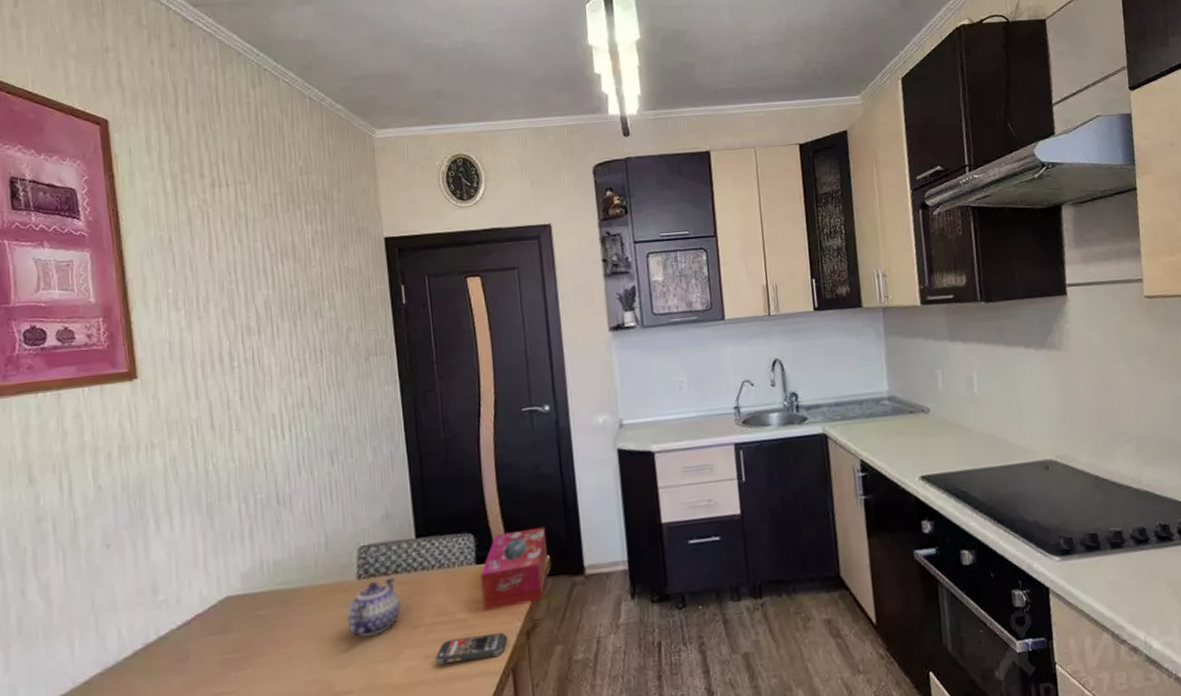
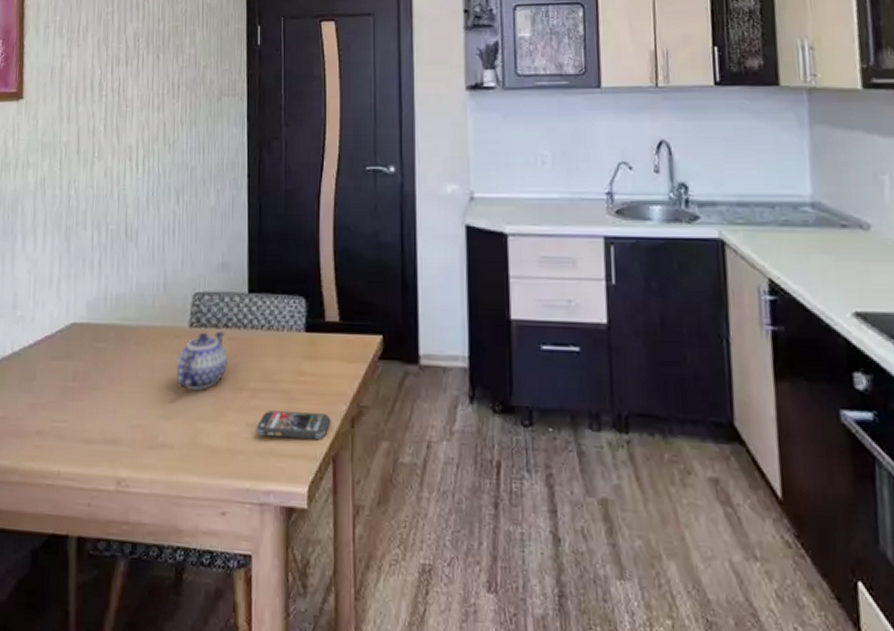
tissue box: present [480,527,548,611] -> none [309,301,381,386]

